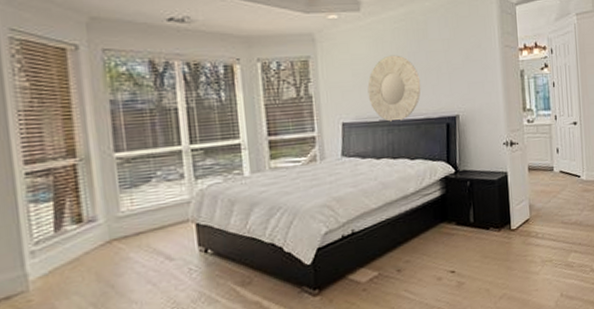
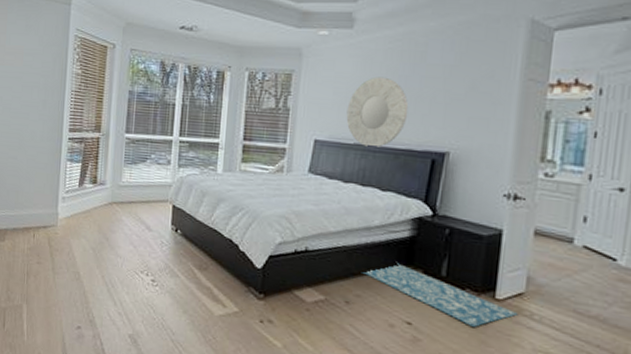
rug: none [407,221,528,258] -> present [362,263,518,327]

